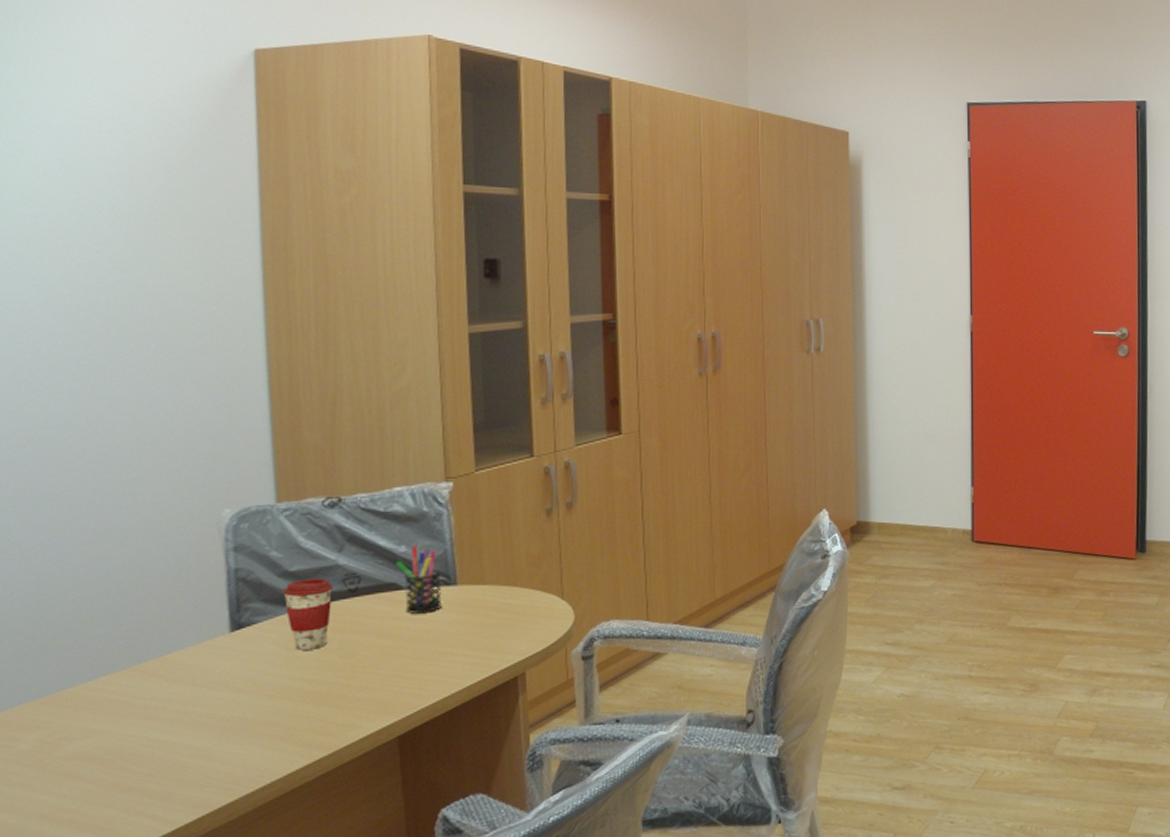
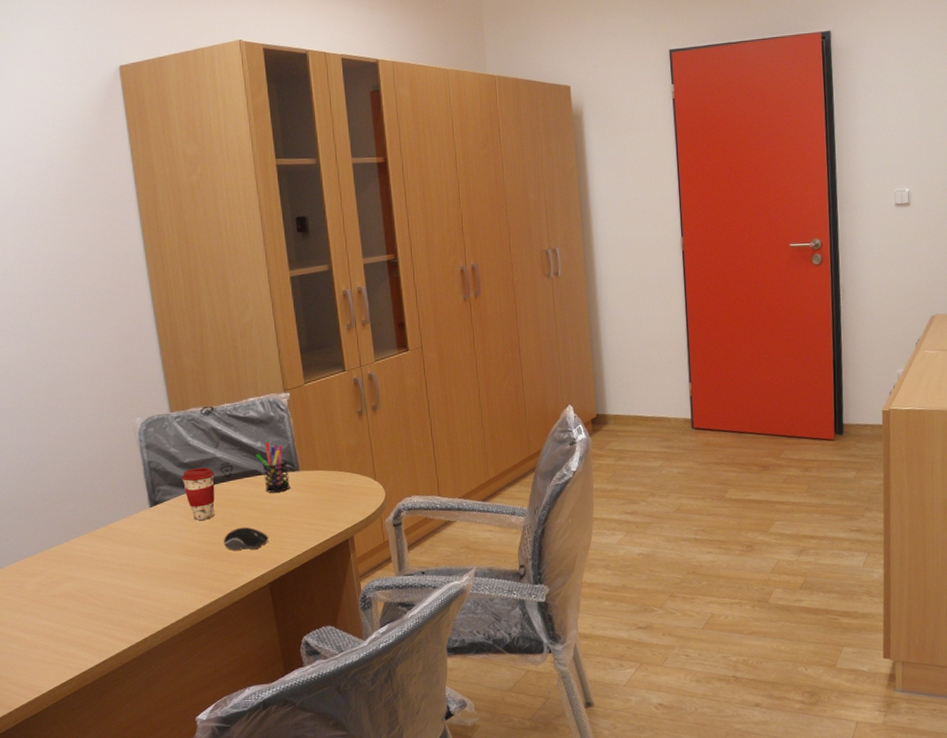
computer mouse: none [336,659,404,692] -> present [223,527,269,550]

